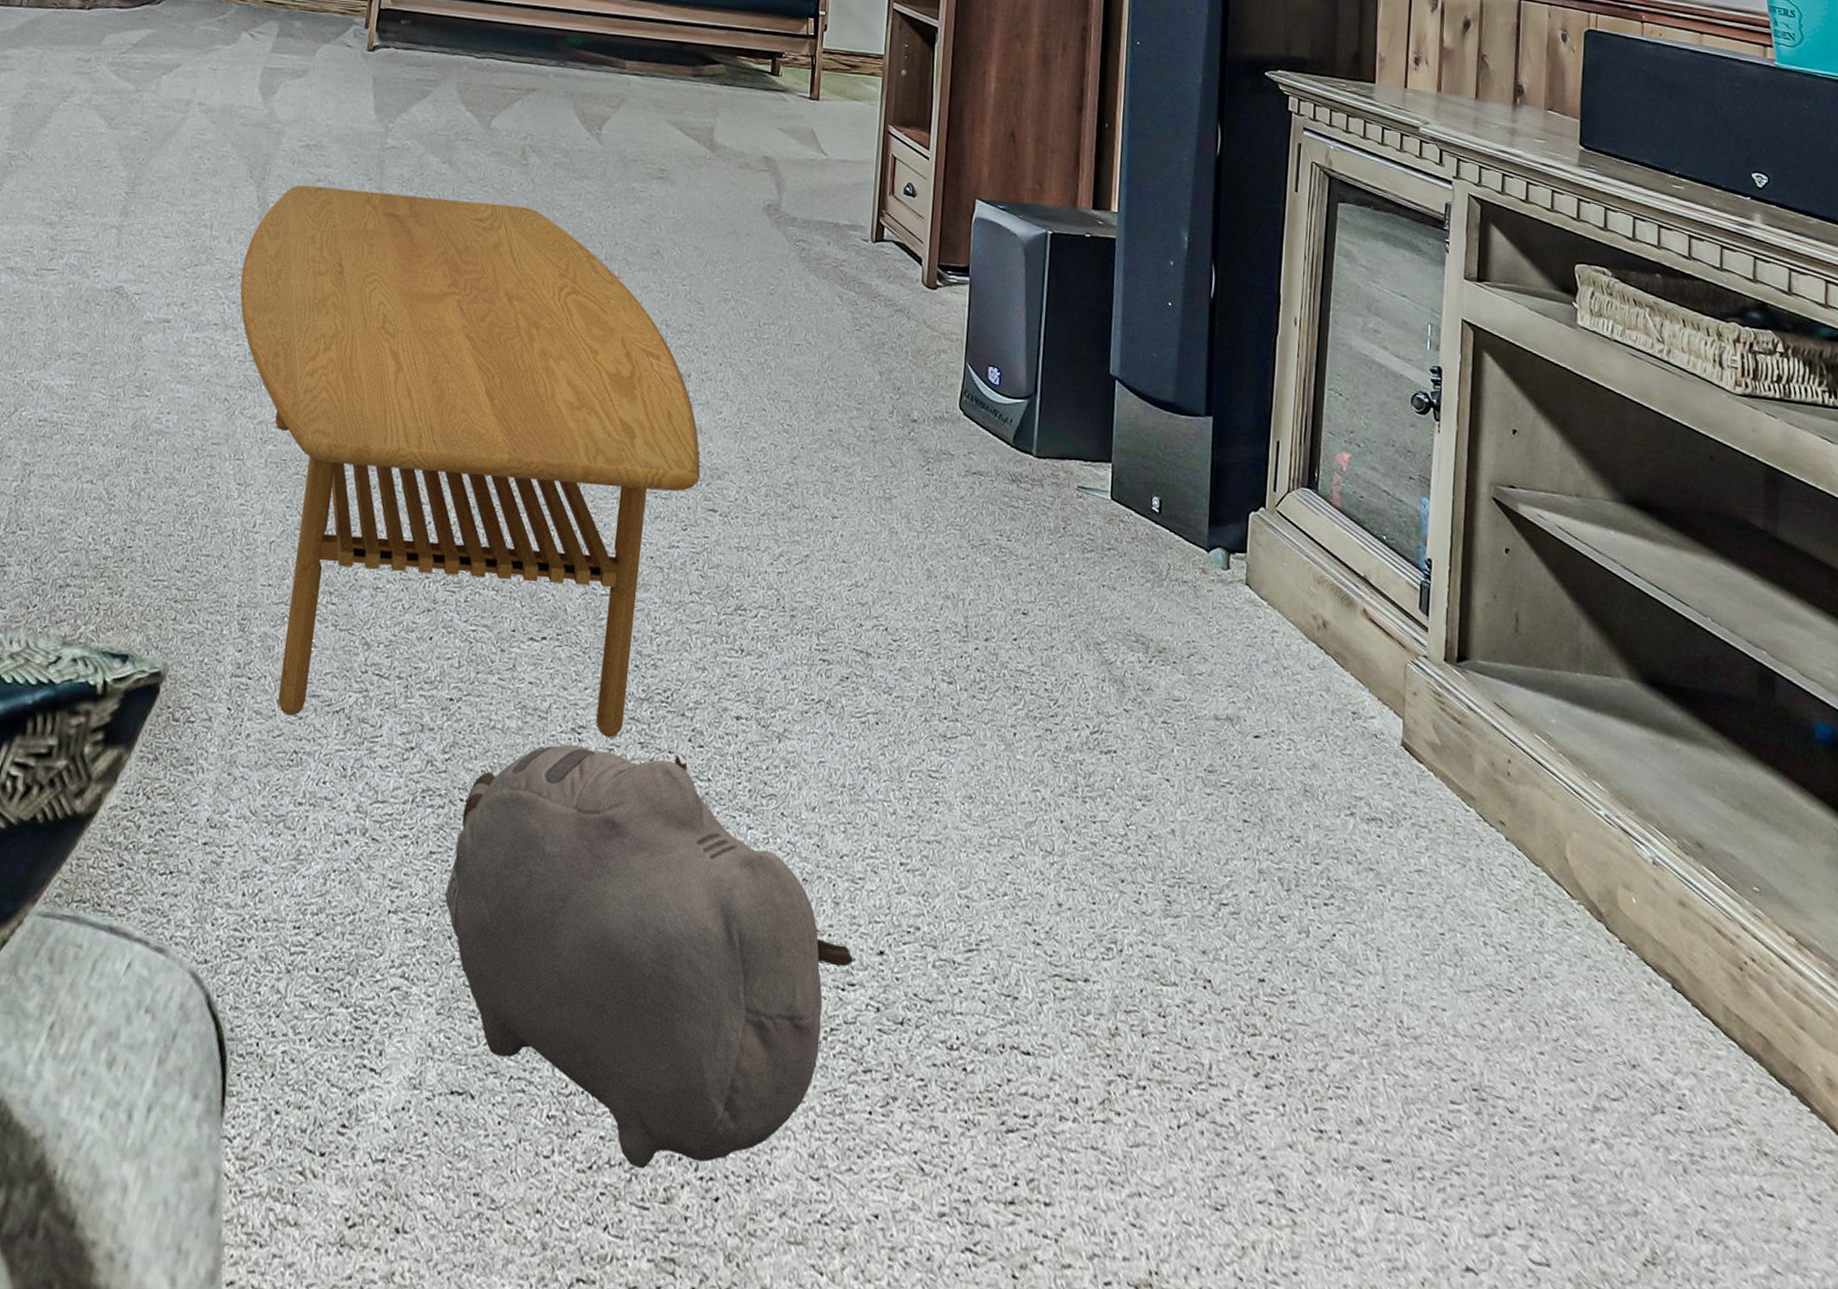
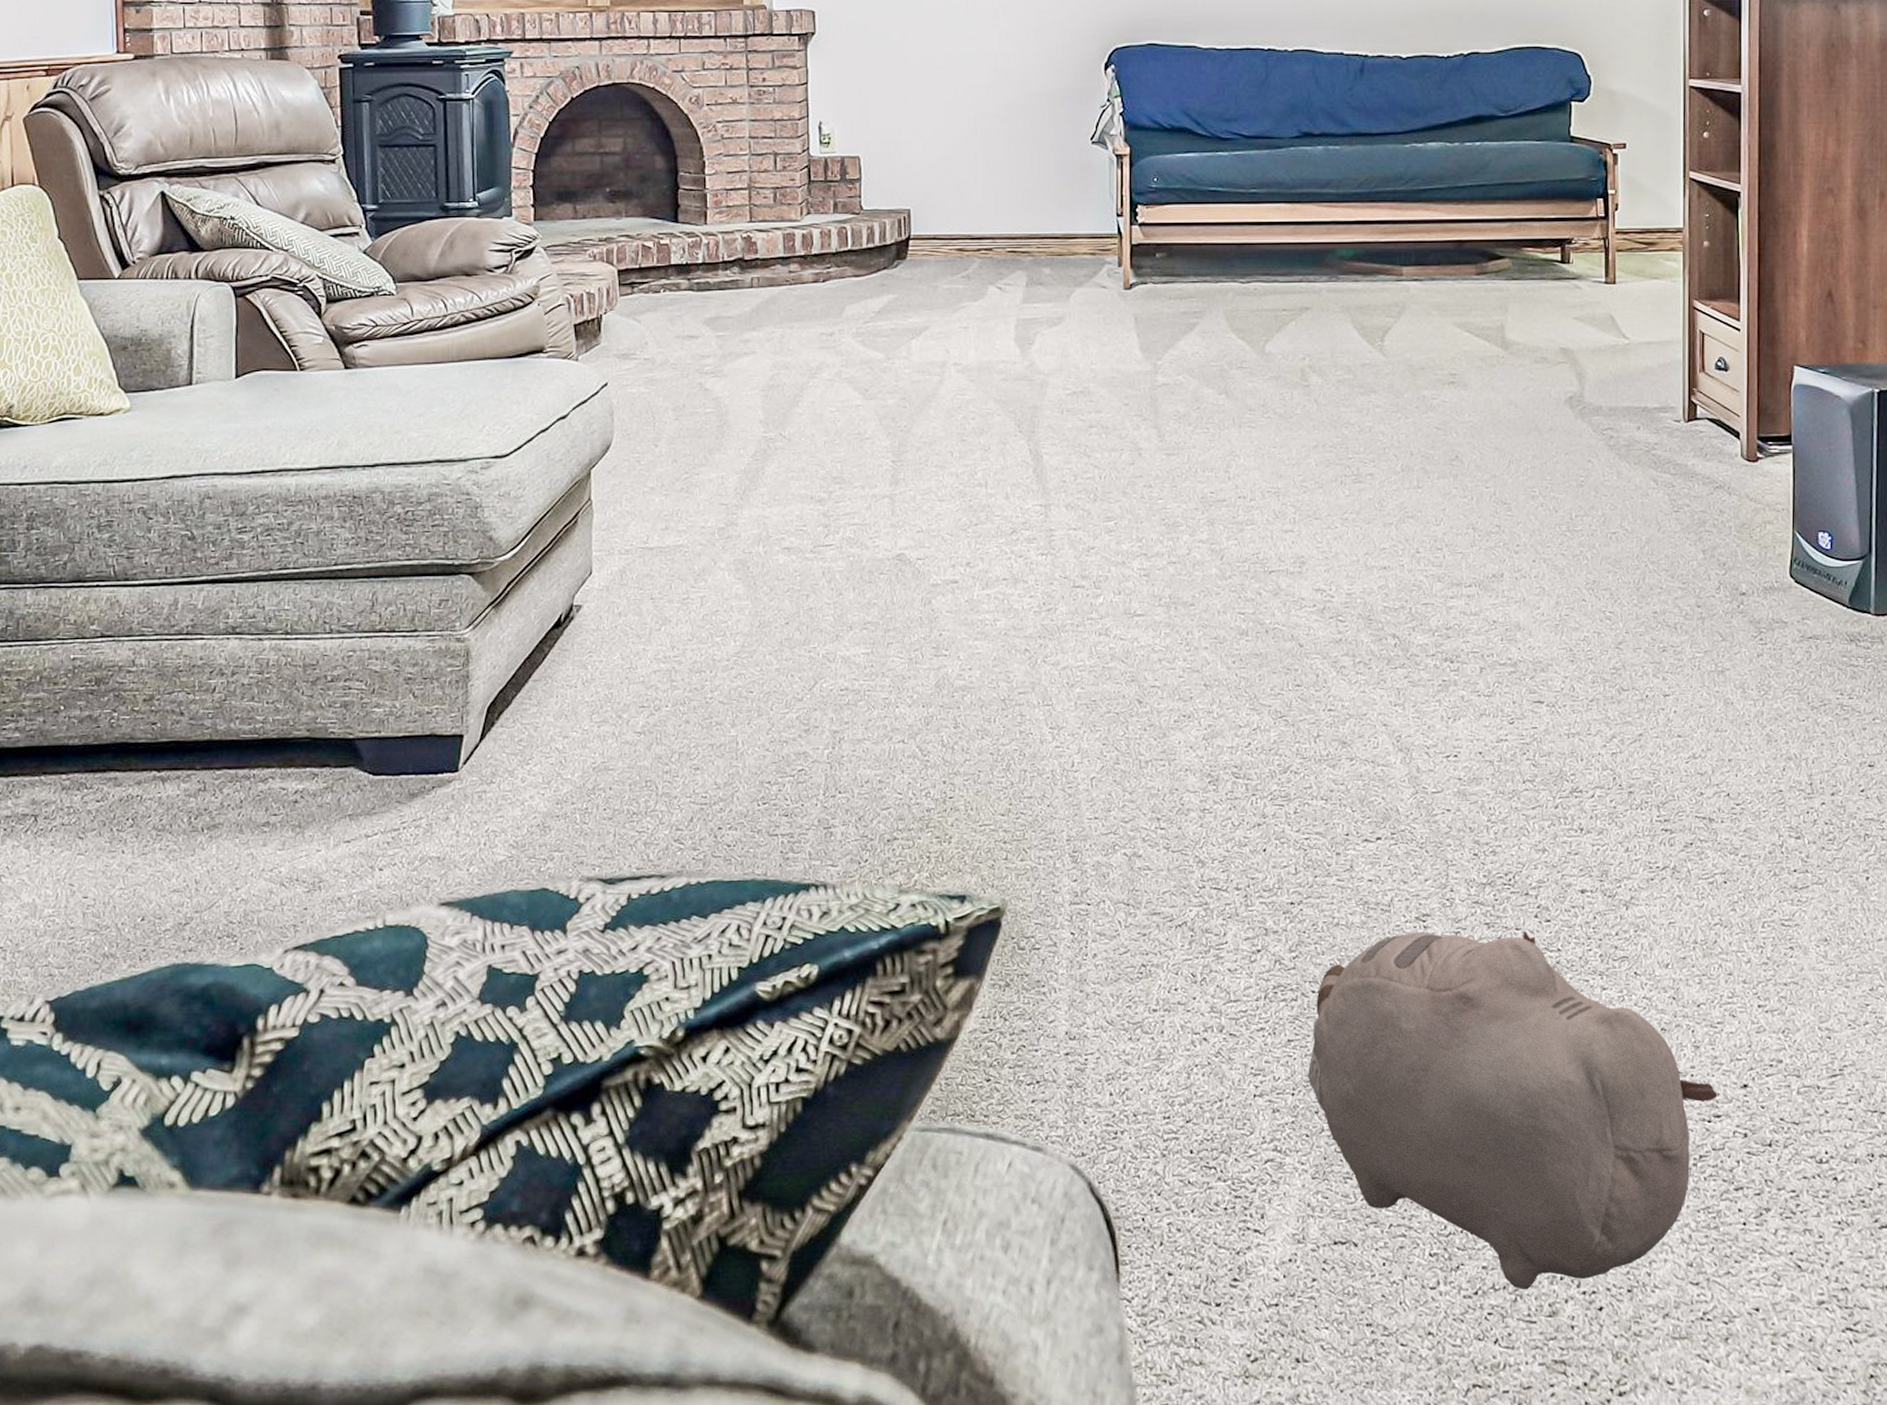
coffee table: present [240,185,701,738] -> none [1023,428,1523,934]

